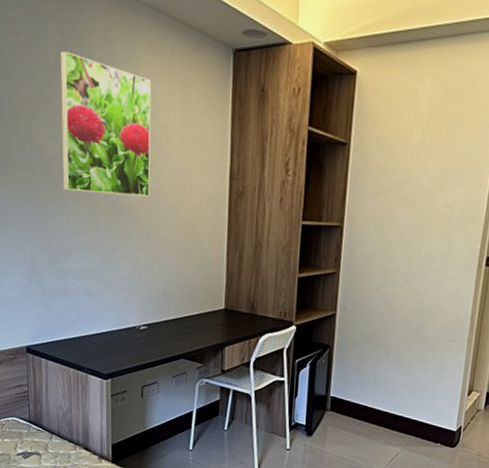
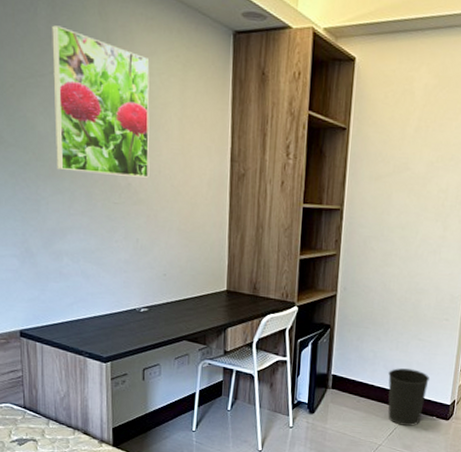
wastebasket: none [389,391,434,453] -> present [388,368,429,426]

